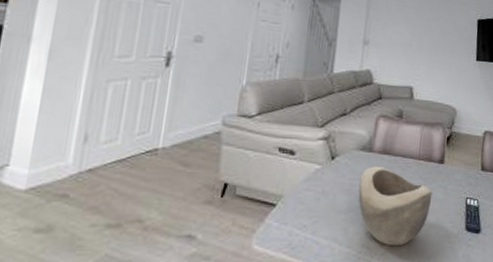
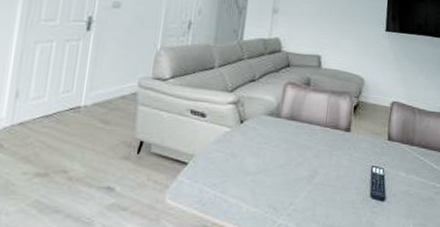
decorative bowl: present [358,166,433,247] -> none [265,131,338,209]

